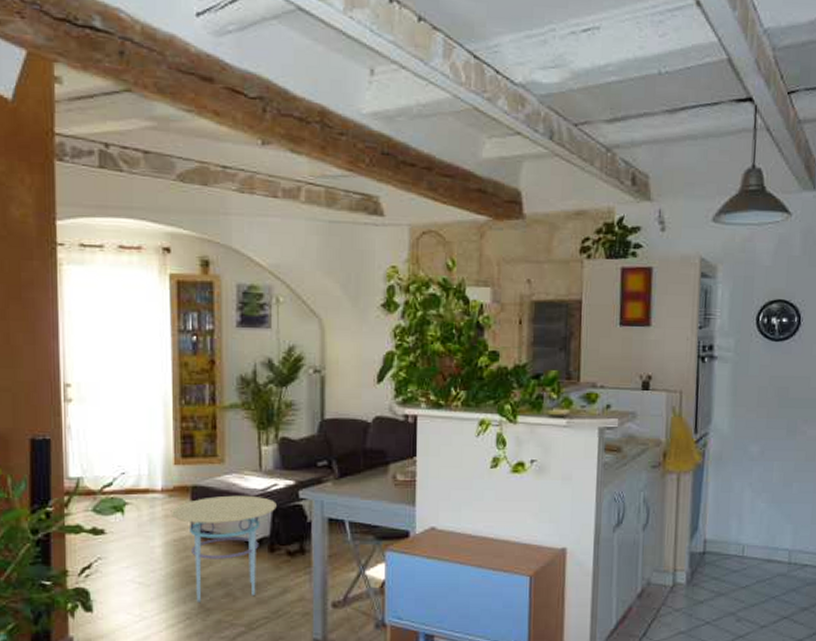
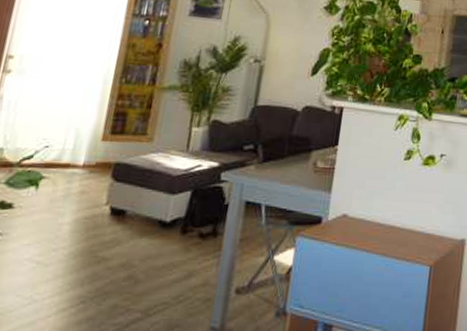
side table: present [170,495,277,602] -> none [87,174,197,285]

